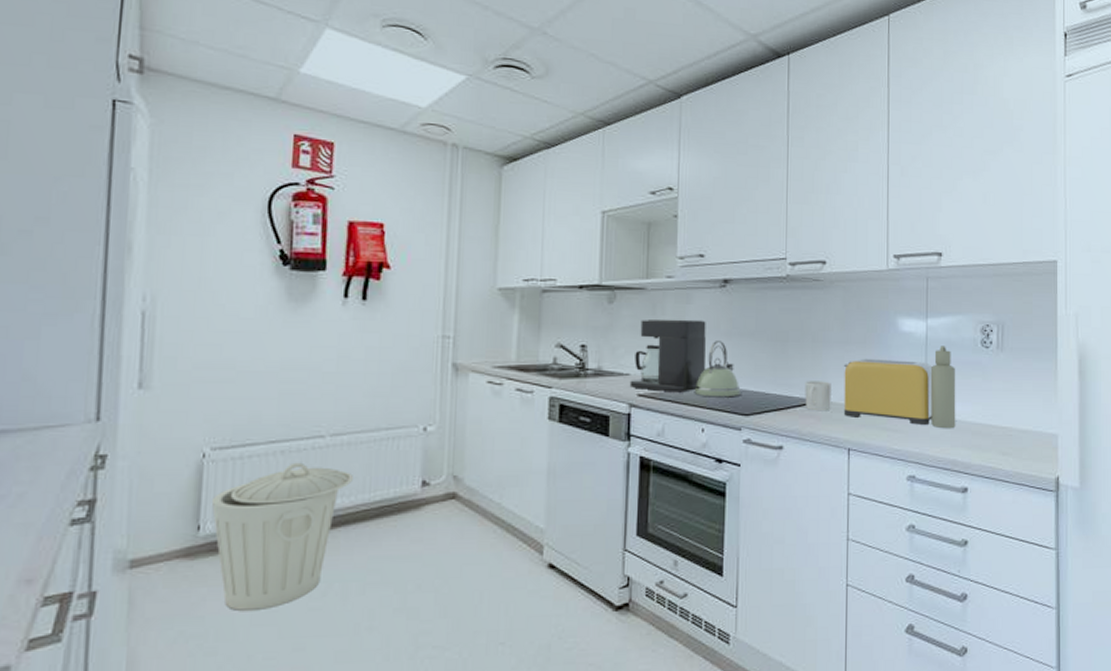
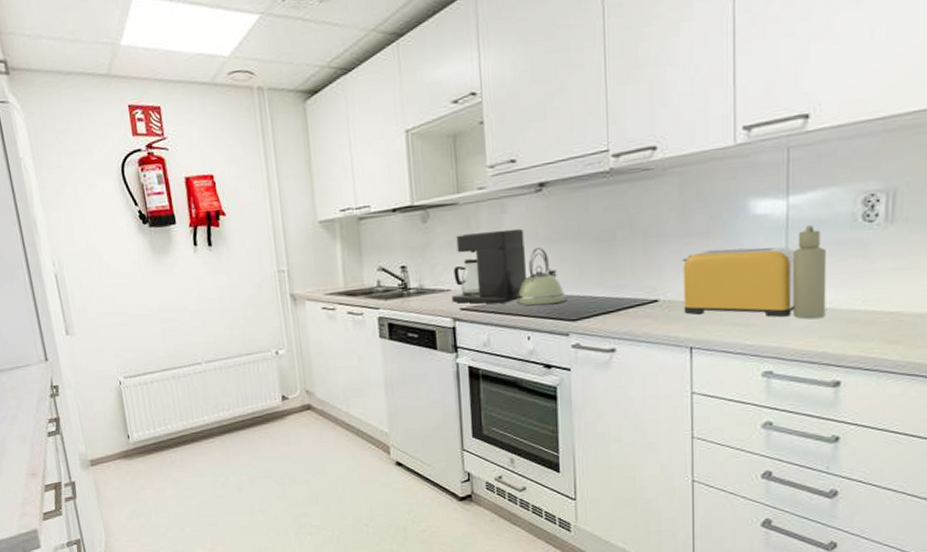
trash can: present [211,462,353,611] -> none [132,385,229,496]
mug: present [805,381,832,411] -> none [637,278,669,311]

